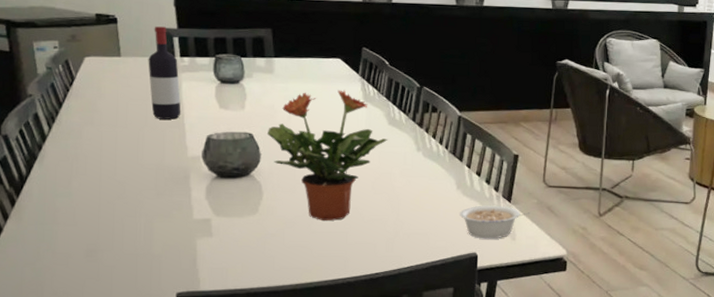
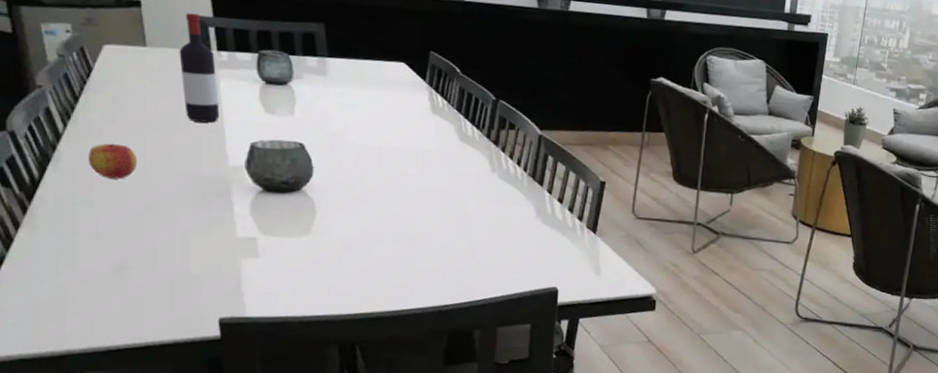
apple: none [68,141,110,172] -> present [88,143,137,179]
potted plant: present [266,90,388,222] -> none [320,98,459,246]
legume: present [459,205,529,239] -> none [539,235,616,273]

